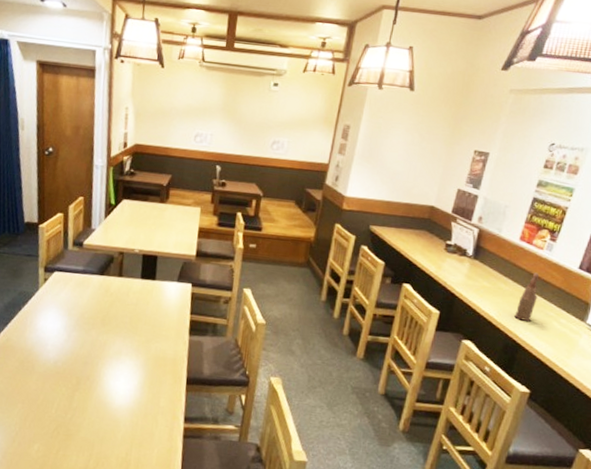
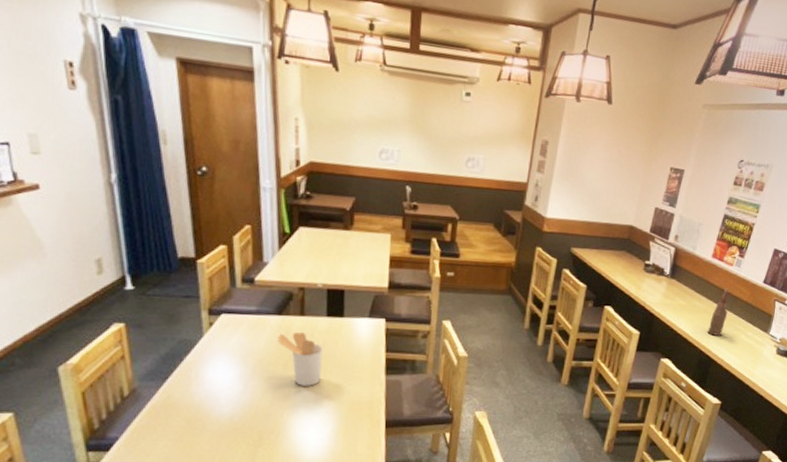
utensil holder: none [98,291,136,340] -> present [277,332,323,386]

